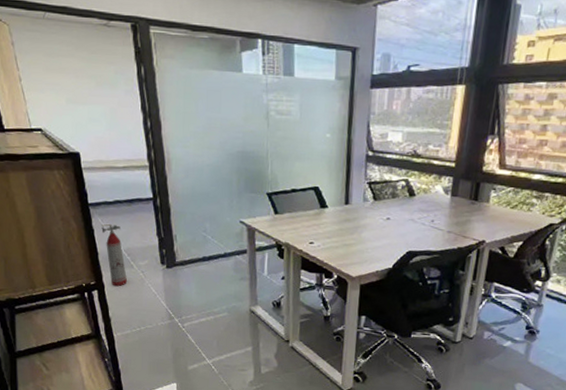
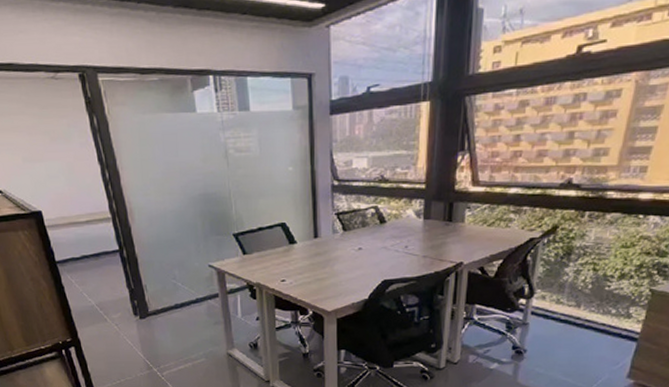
fire extinguisher: present [101,223,127,287] -> none [71,279,102,342]

